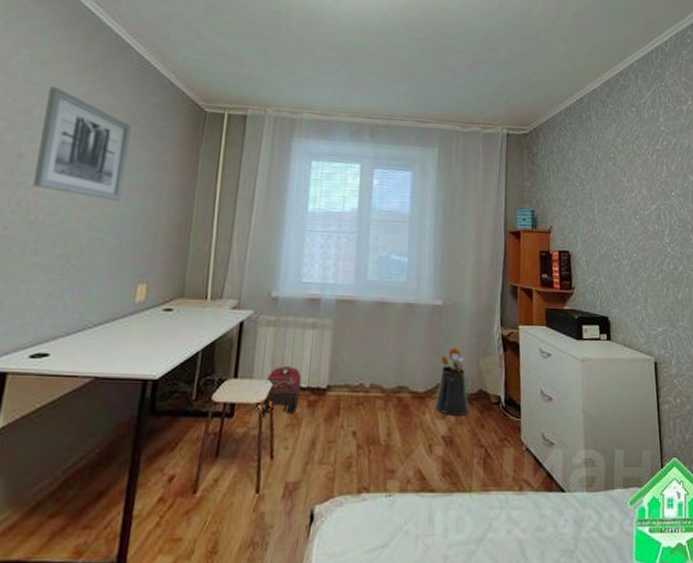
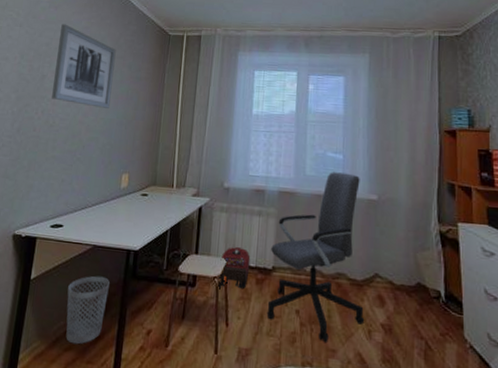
wastebasket: none [51,416,118,507] -> present [66,275,110,345]
office chair: none [319,276,426,463] -> present [266,172,365,342]
watering can: present [435,348,470,416] -> none [373,240,408,306]

